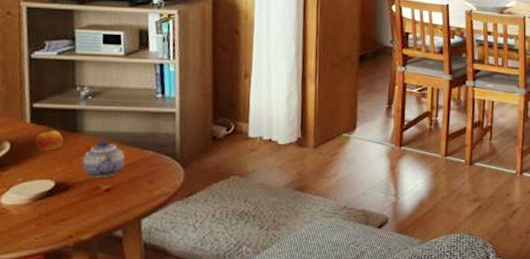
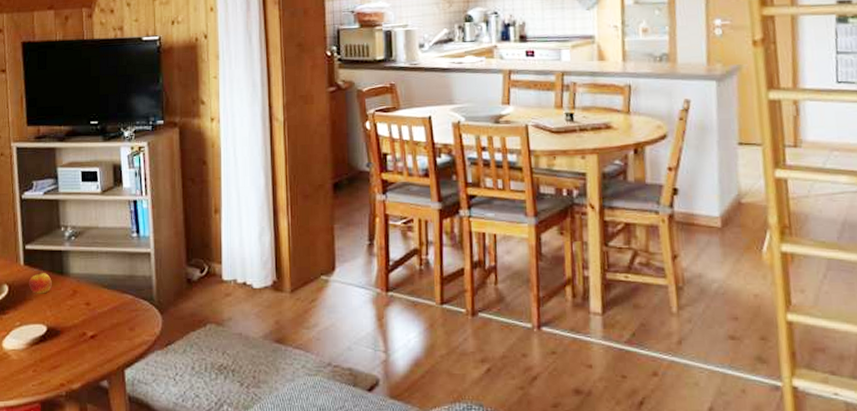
teapot: present [81,139,125,179] -> none [69,282,107,324]

